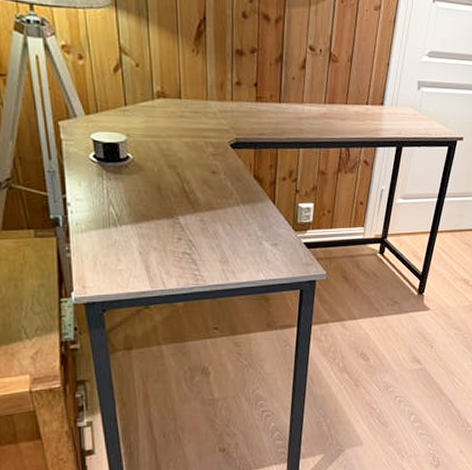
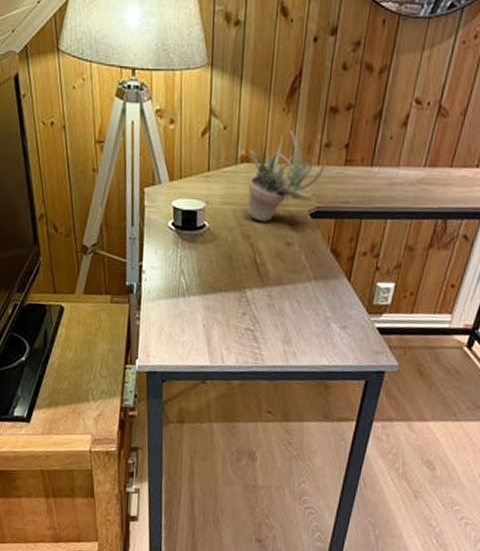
succulent plant: none [165,69,239,152] -> present [248,130,326,222]

